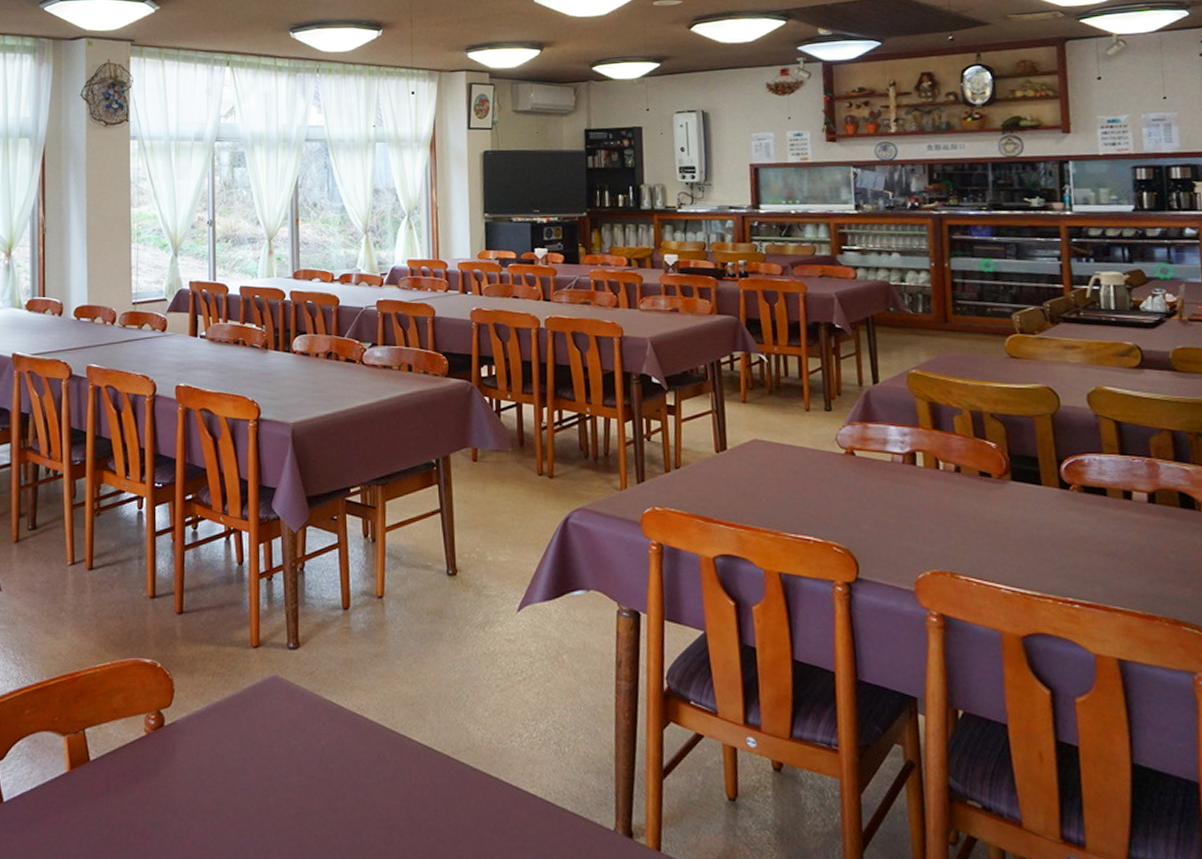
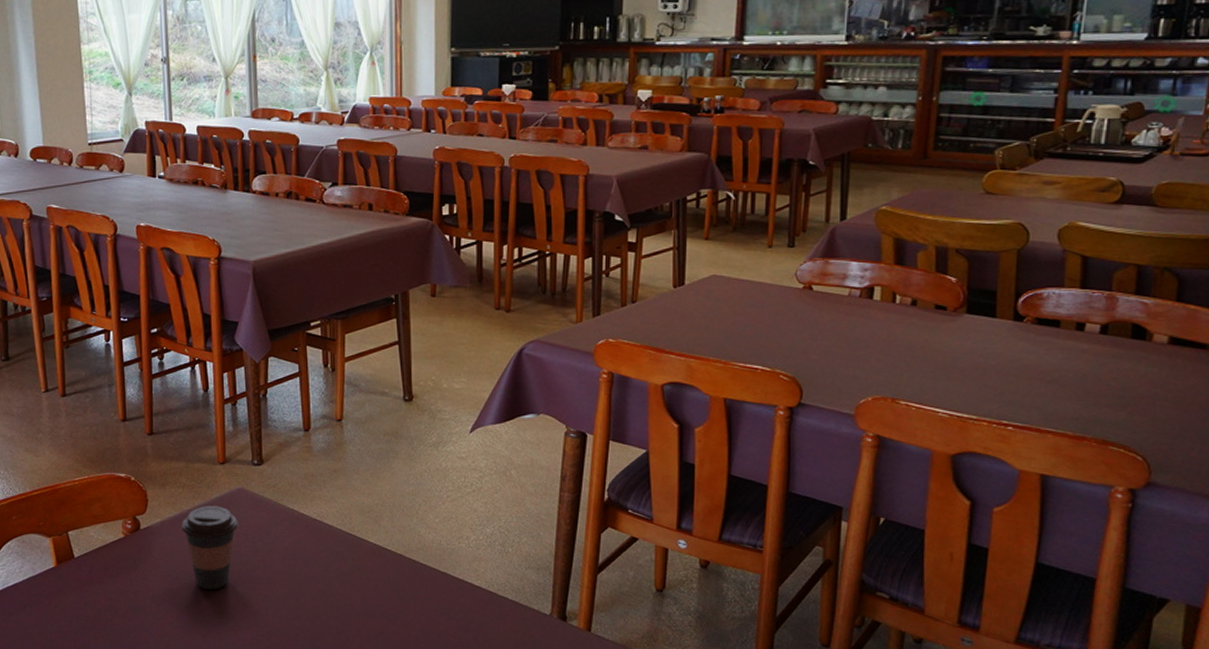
coffee cup: none [209,697,271,800] -> present [181,506,239,589]

